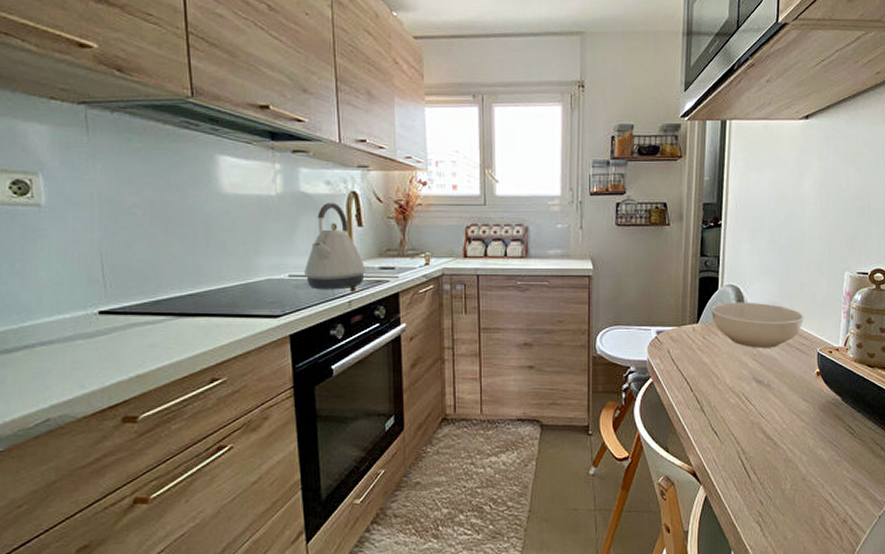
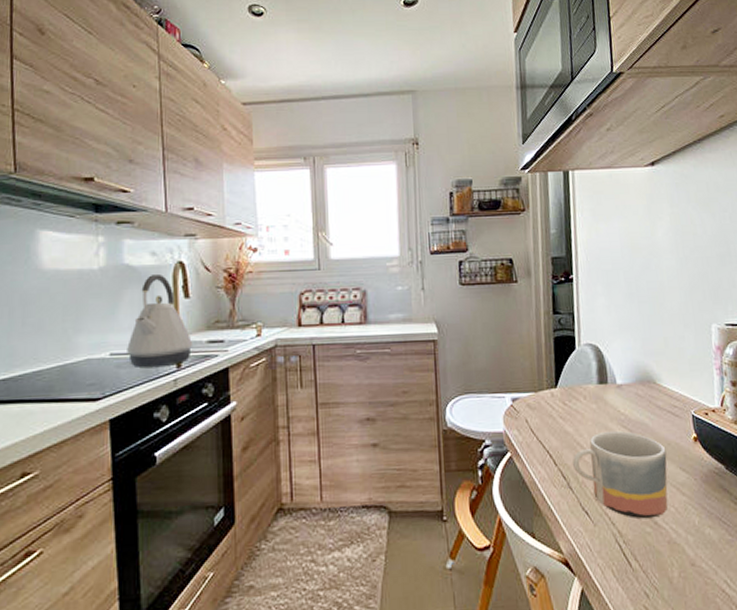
mug: none [707,363,791,440] -> present [573,430,668,519]
bowl: present [710,302,805,348] -> none [568,361,674,413]

